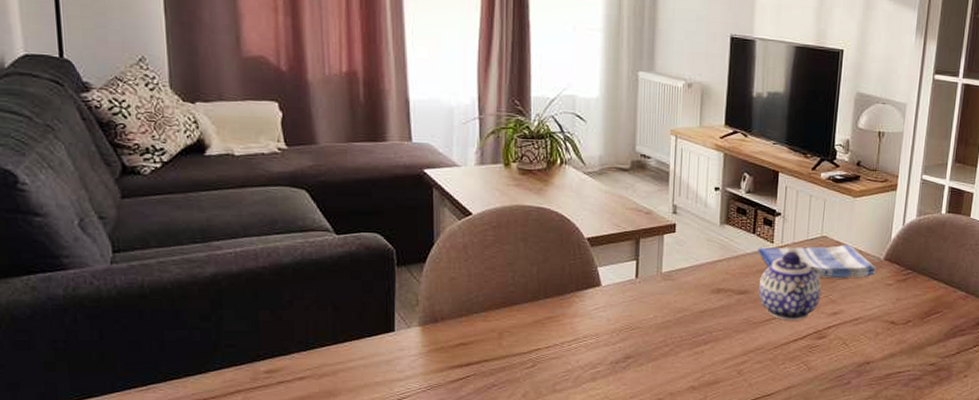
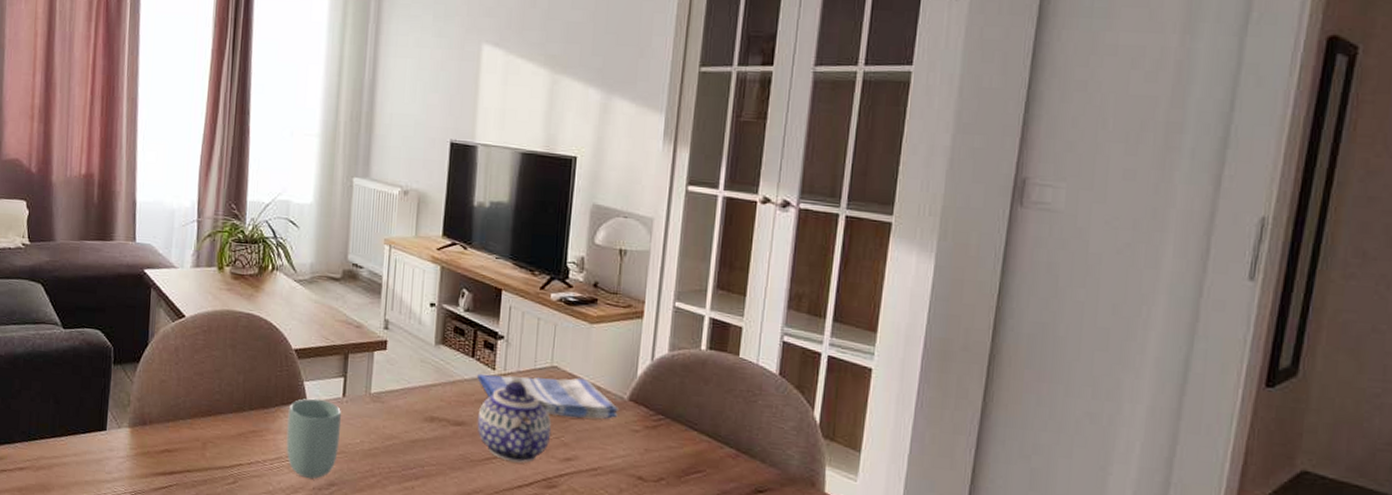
cup: none [583,282,636,355] -> present [286,398,342,479]

